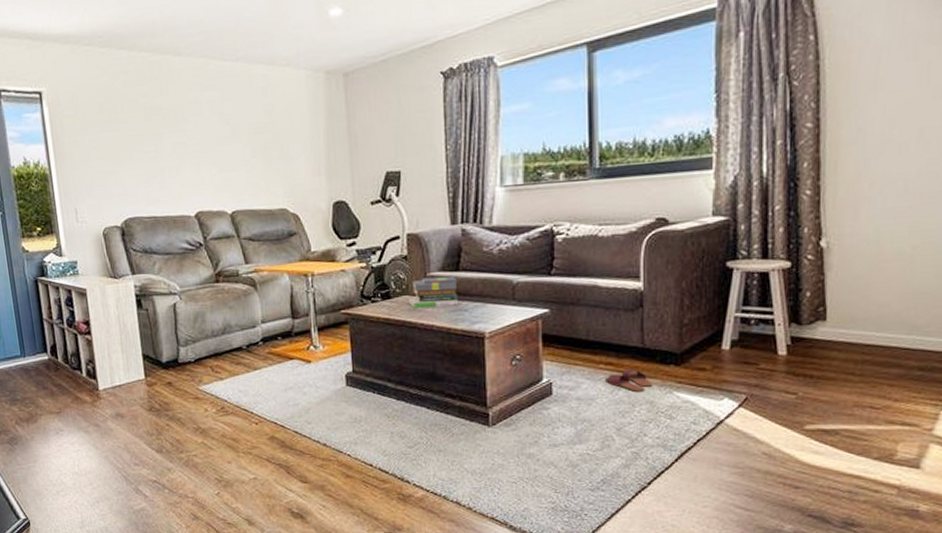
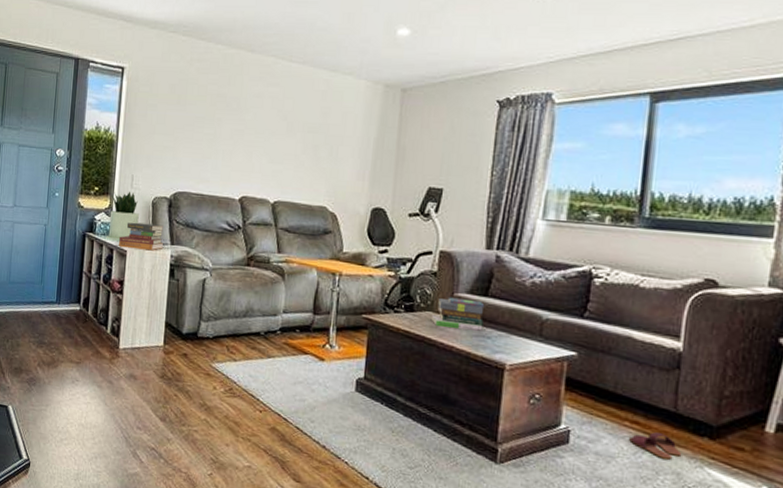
planter: none [55,226,93,282] -> present [106,191,139,242]
books: none [75,255,125,287] -> present [119,222,164,251]

